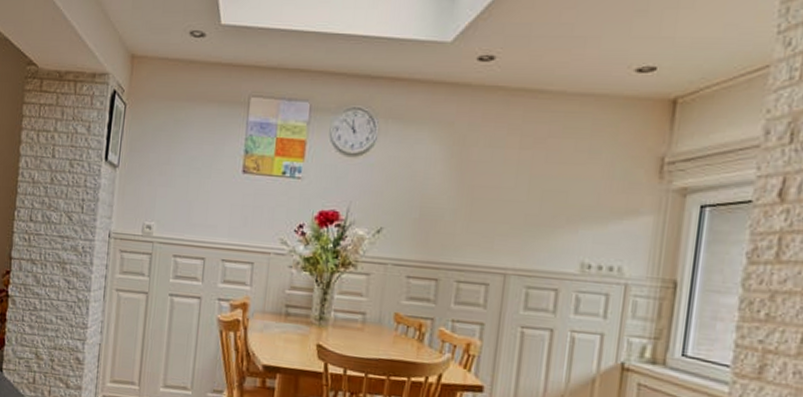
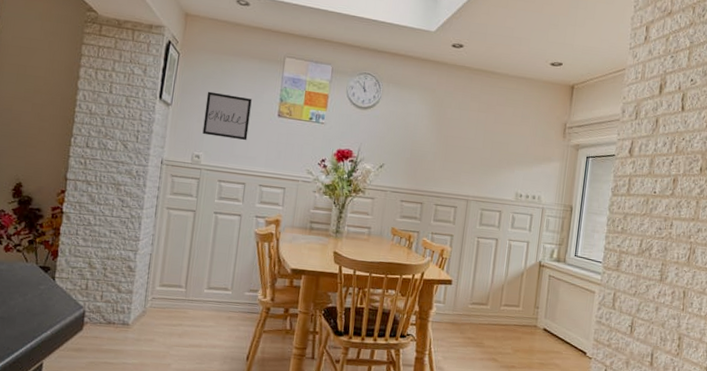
wall art: none [154,147,211,206] -> present [202,91,252,141]

